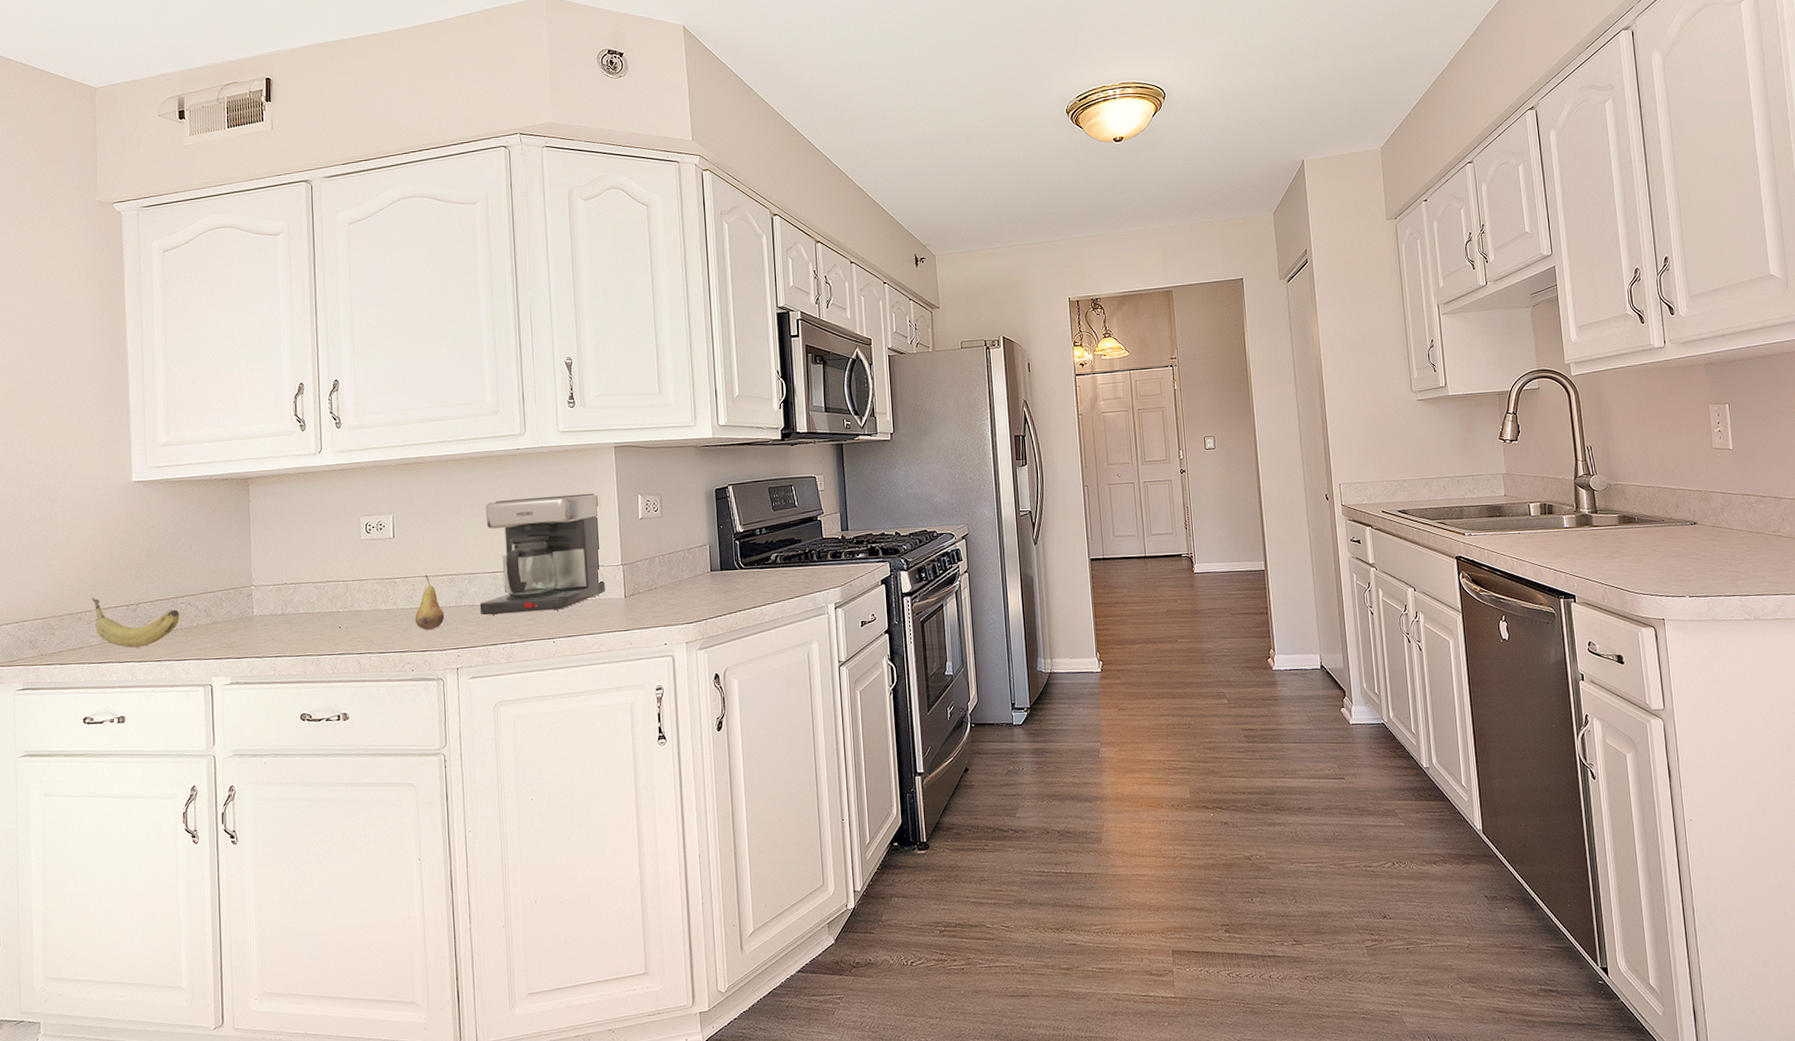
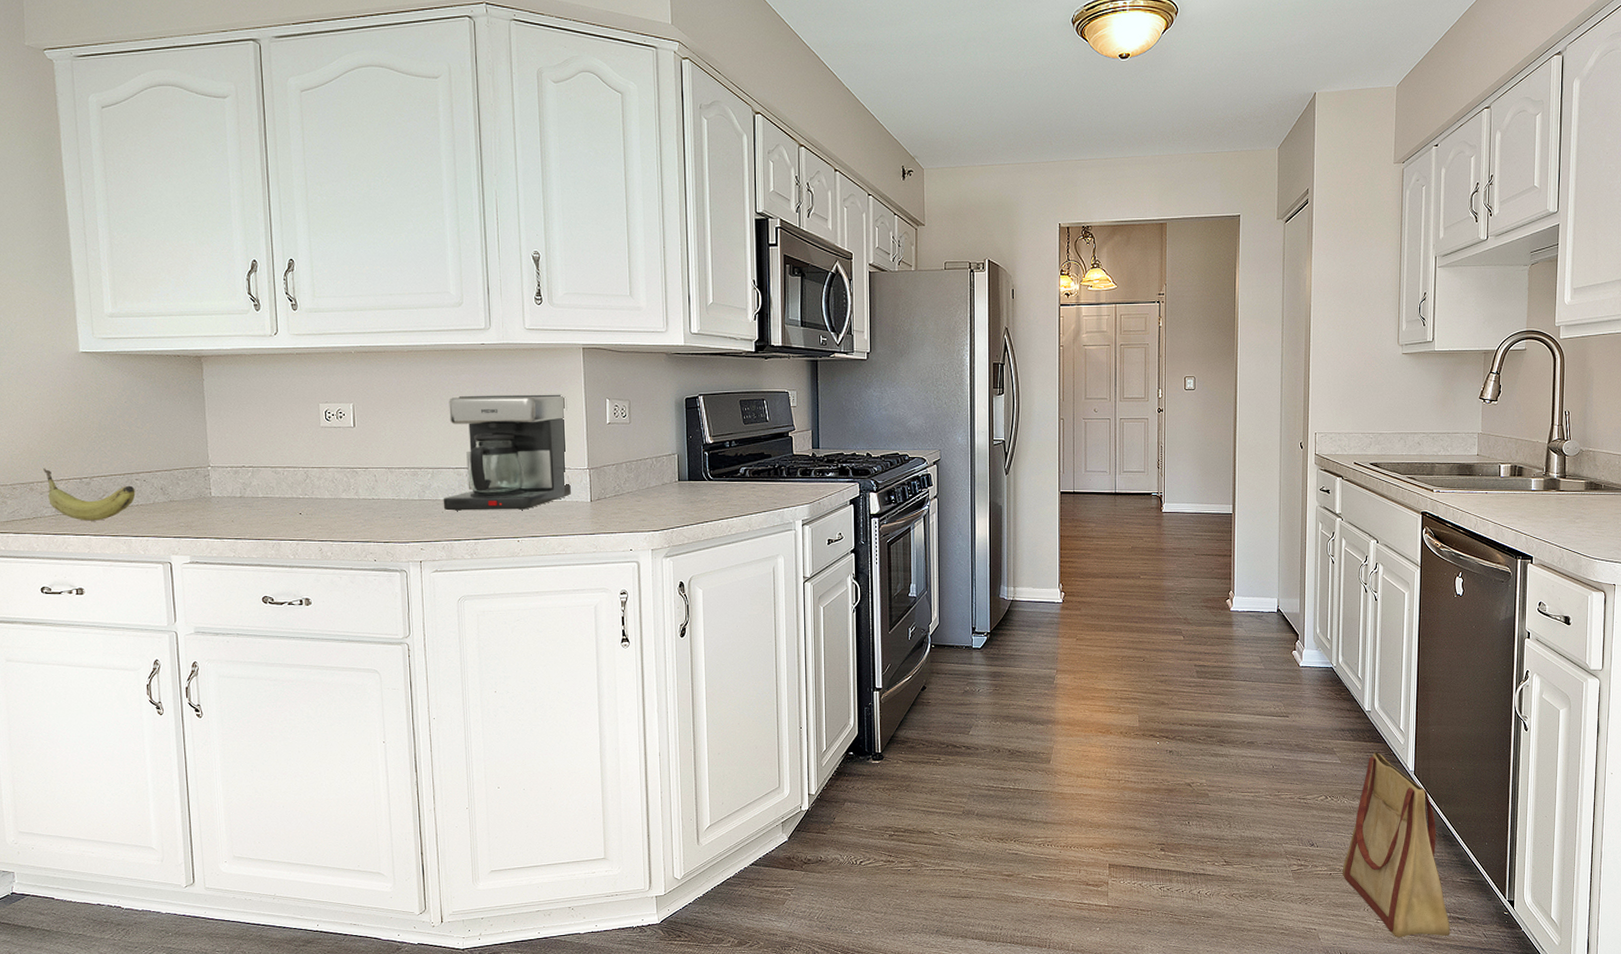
fruit: present [414,574,445,630] -> none [377,466,408,521]
shopping bag: none [1419,811,1544,1016] -> present [1342,752,1451,937]

